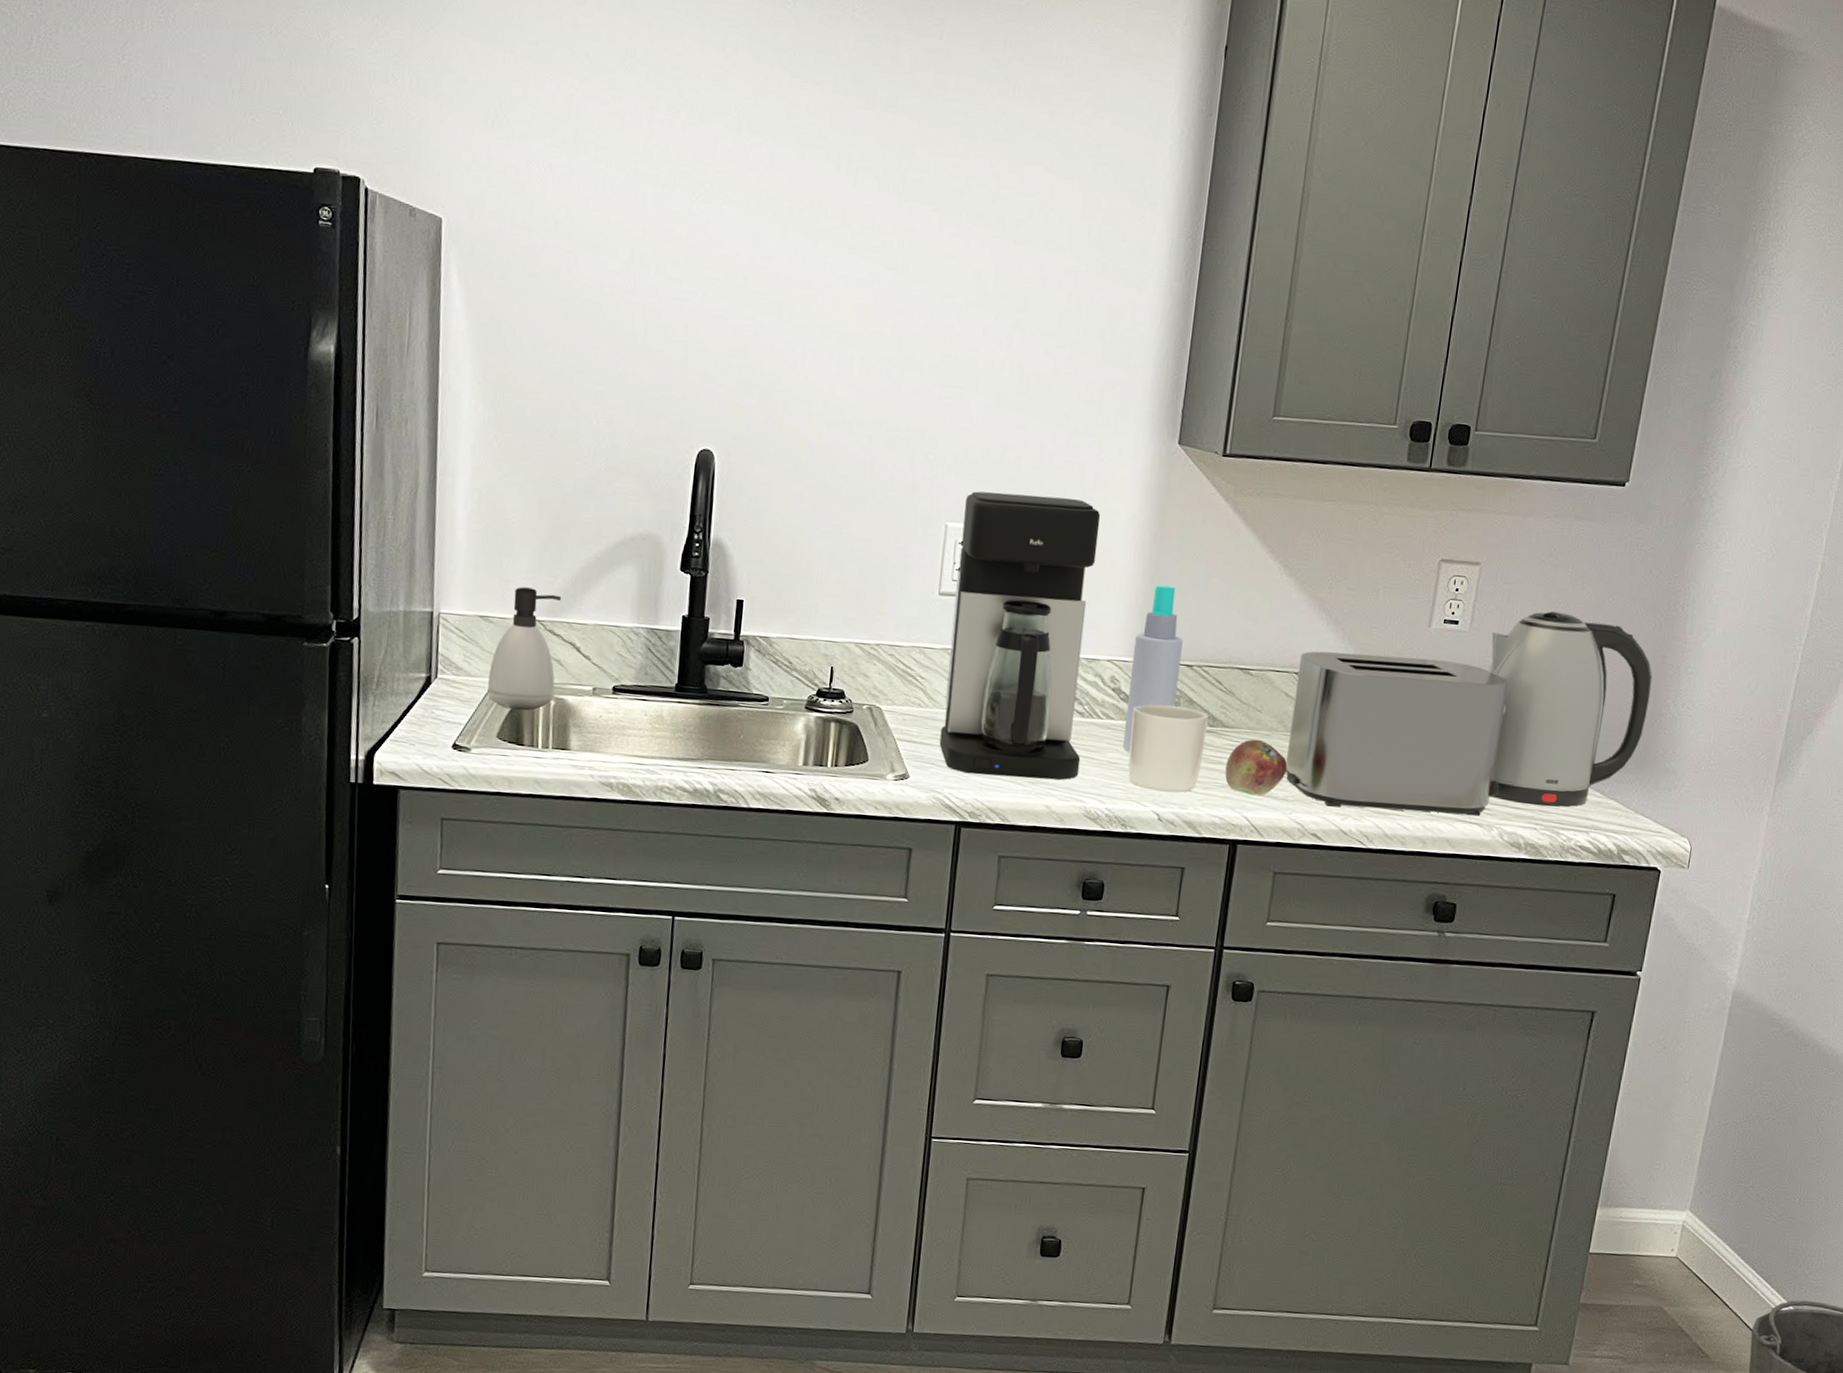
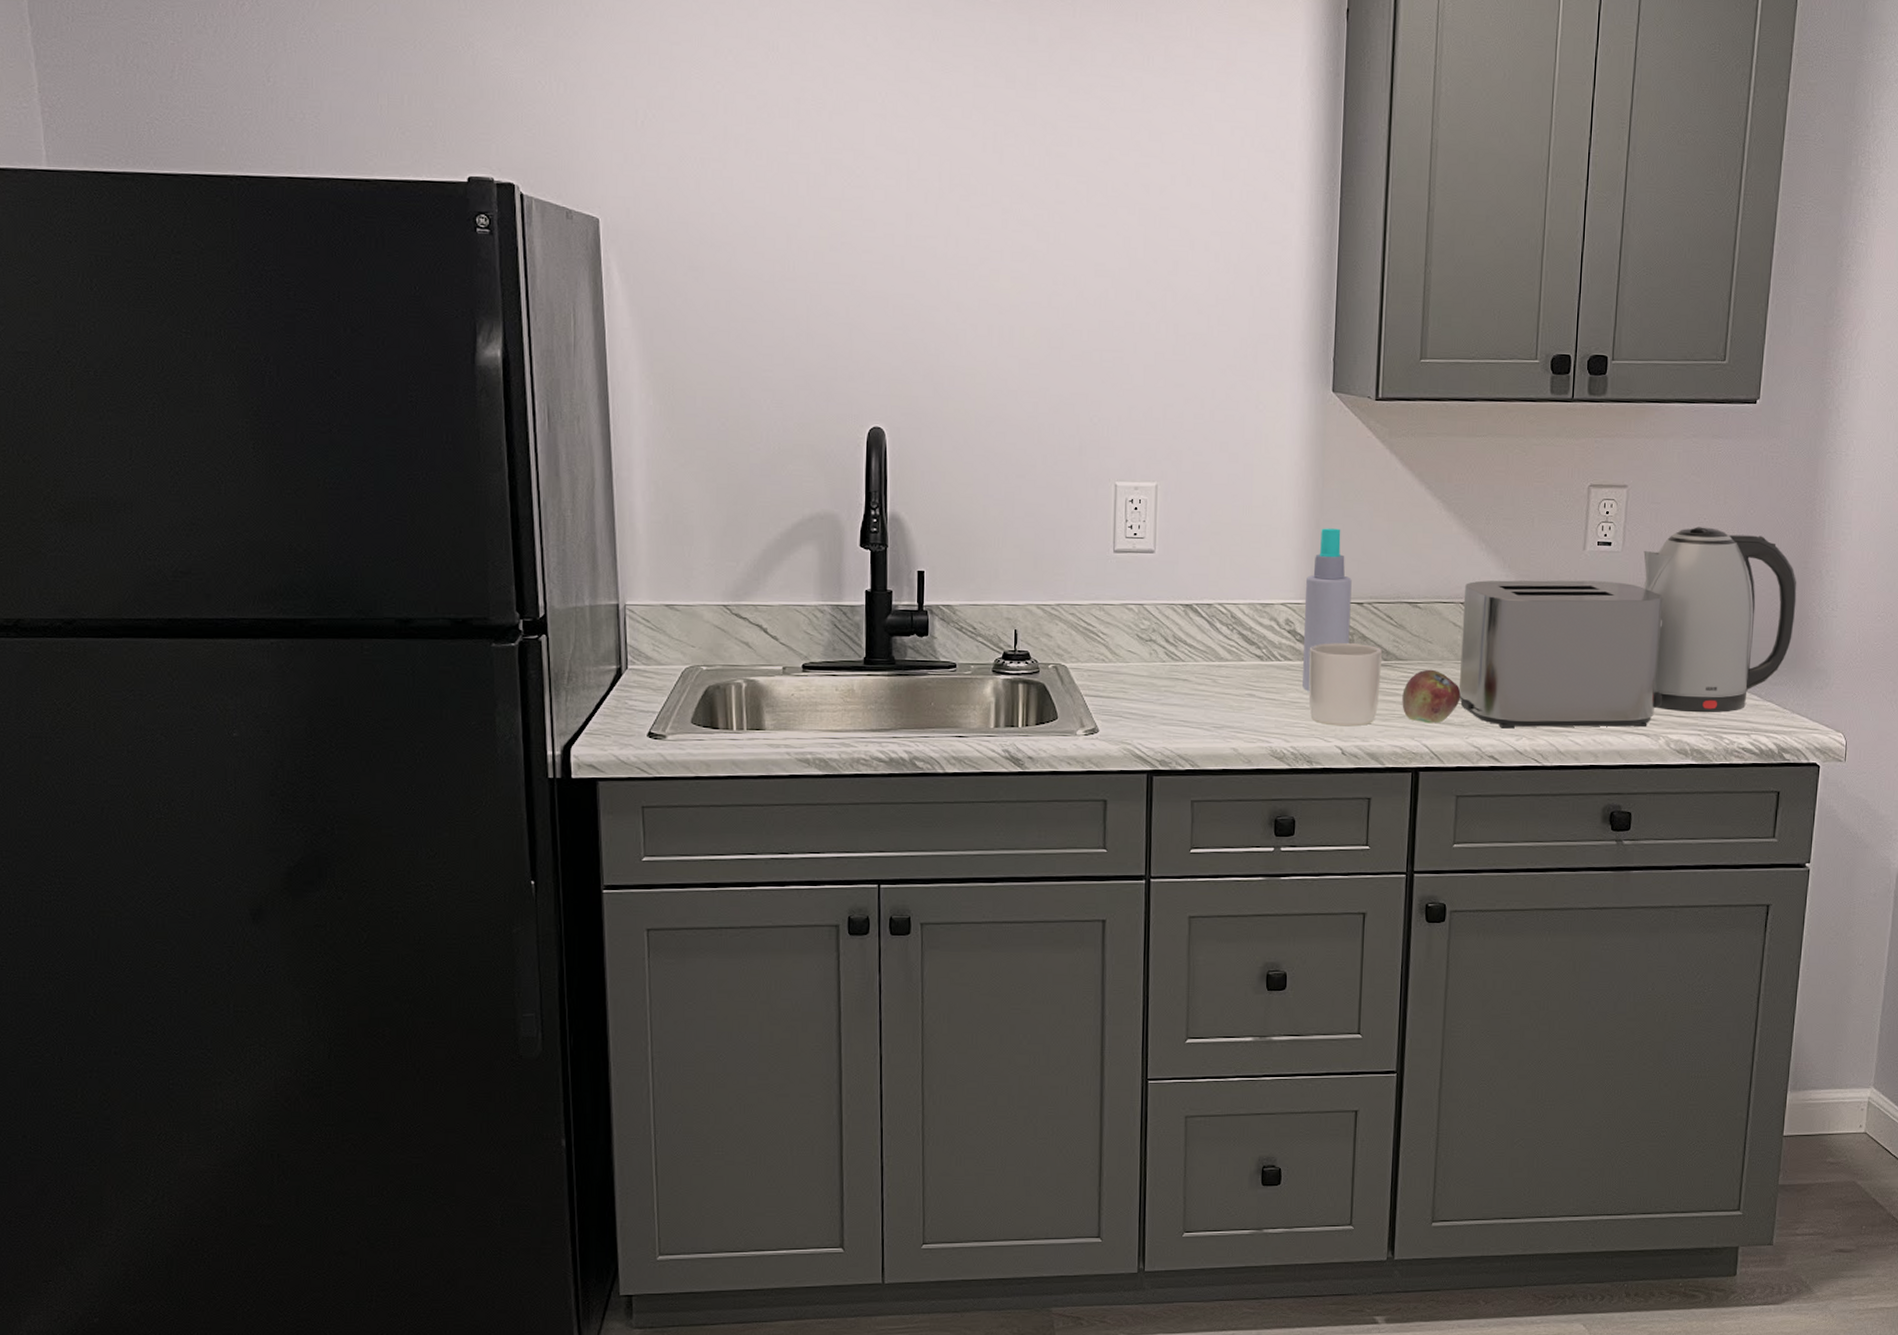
soap dispenser: present [487,587,562,711] -> none [679,573,746,695]
coffee maker: present [939,491,1101,781] -> none [1125,449,1264,724]

